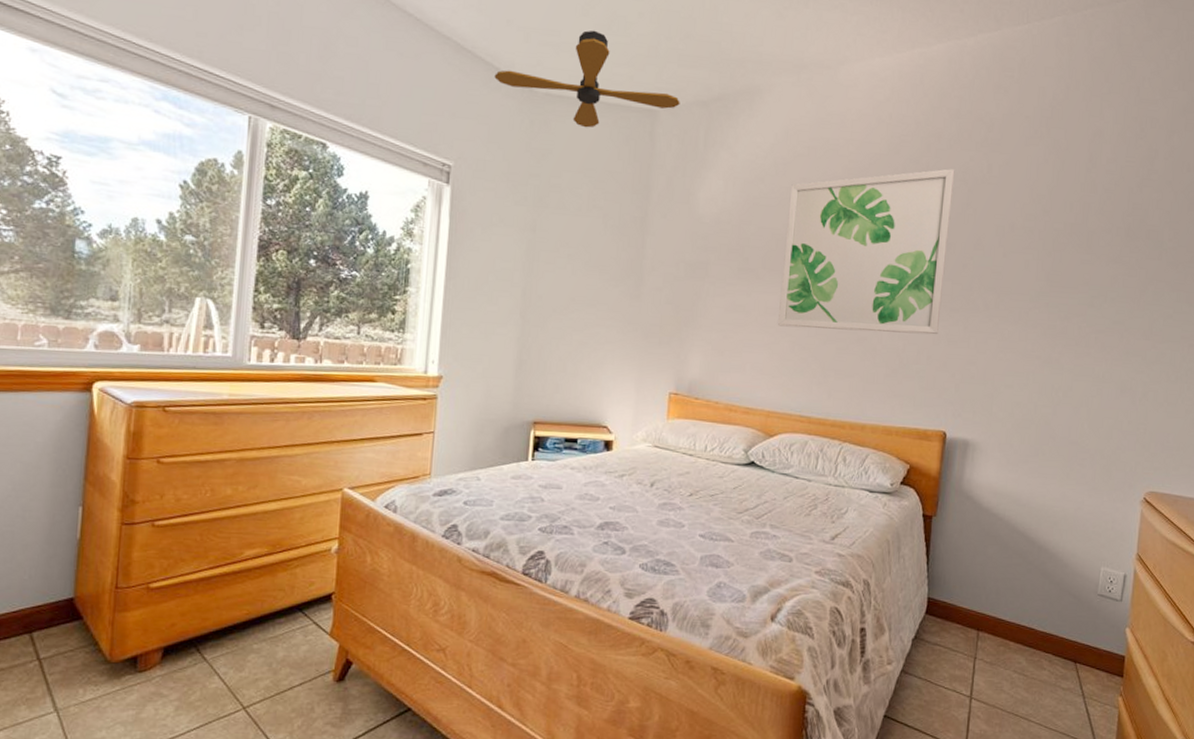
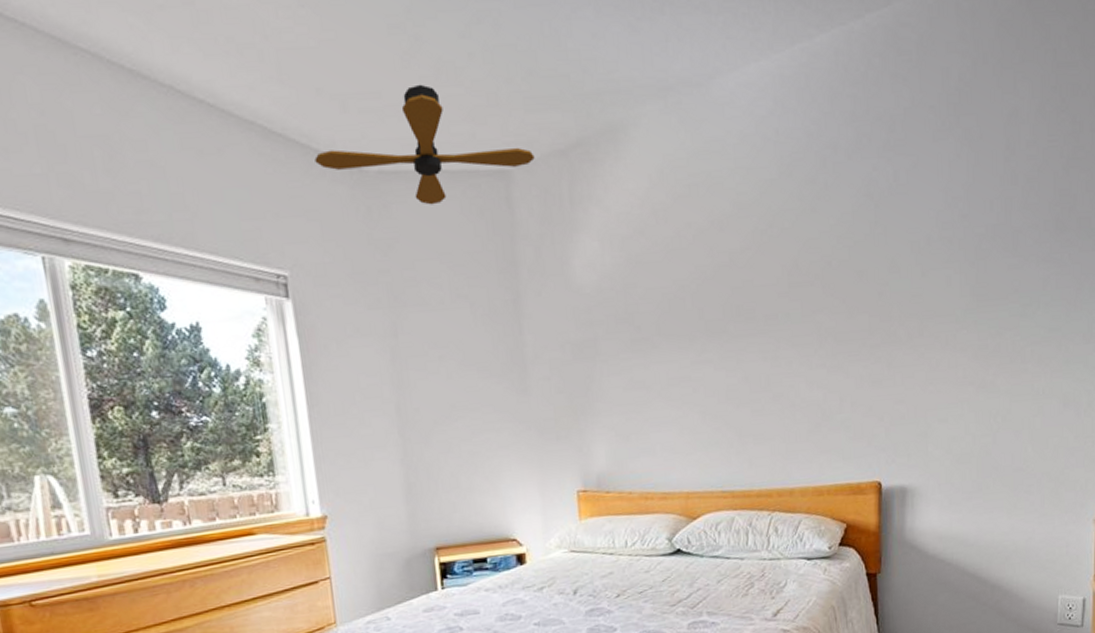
wall art: present [777,169,955,335] -> none [675,184,860,397]

